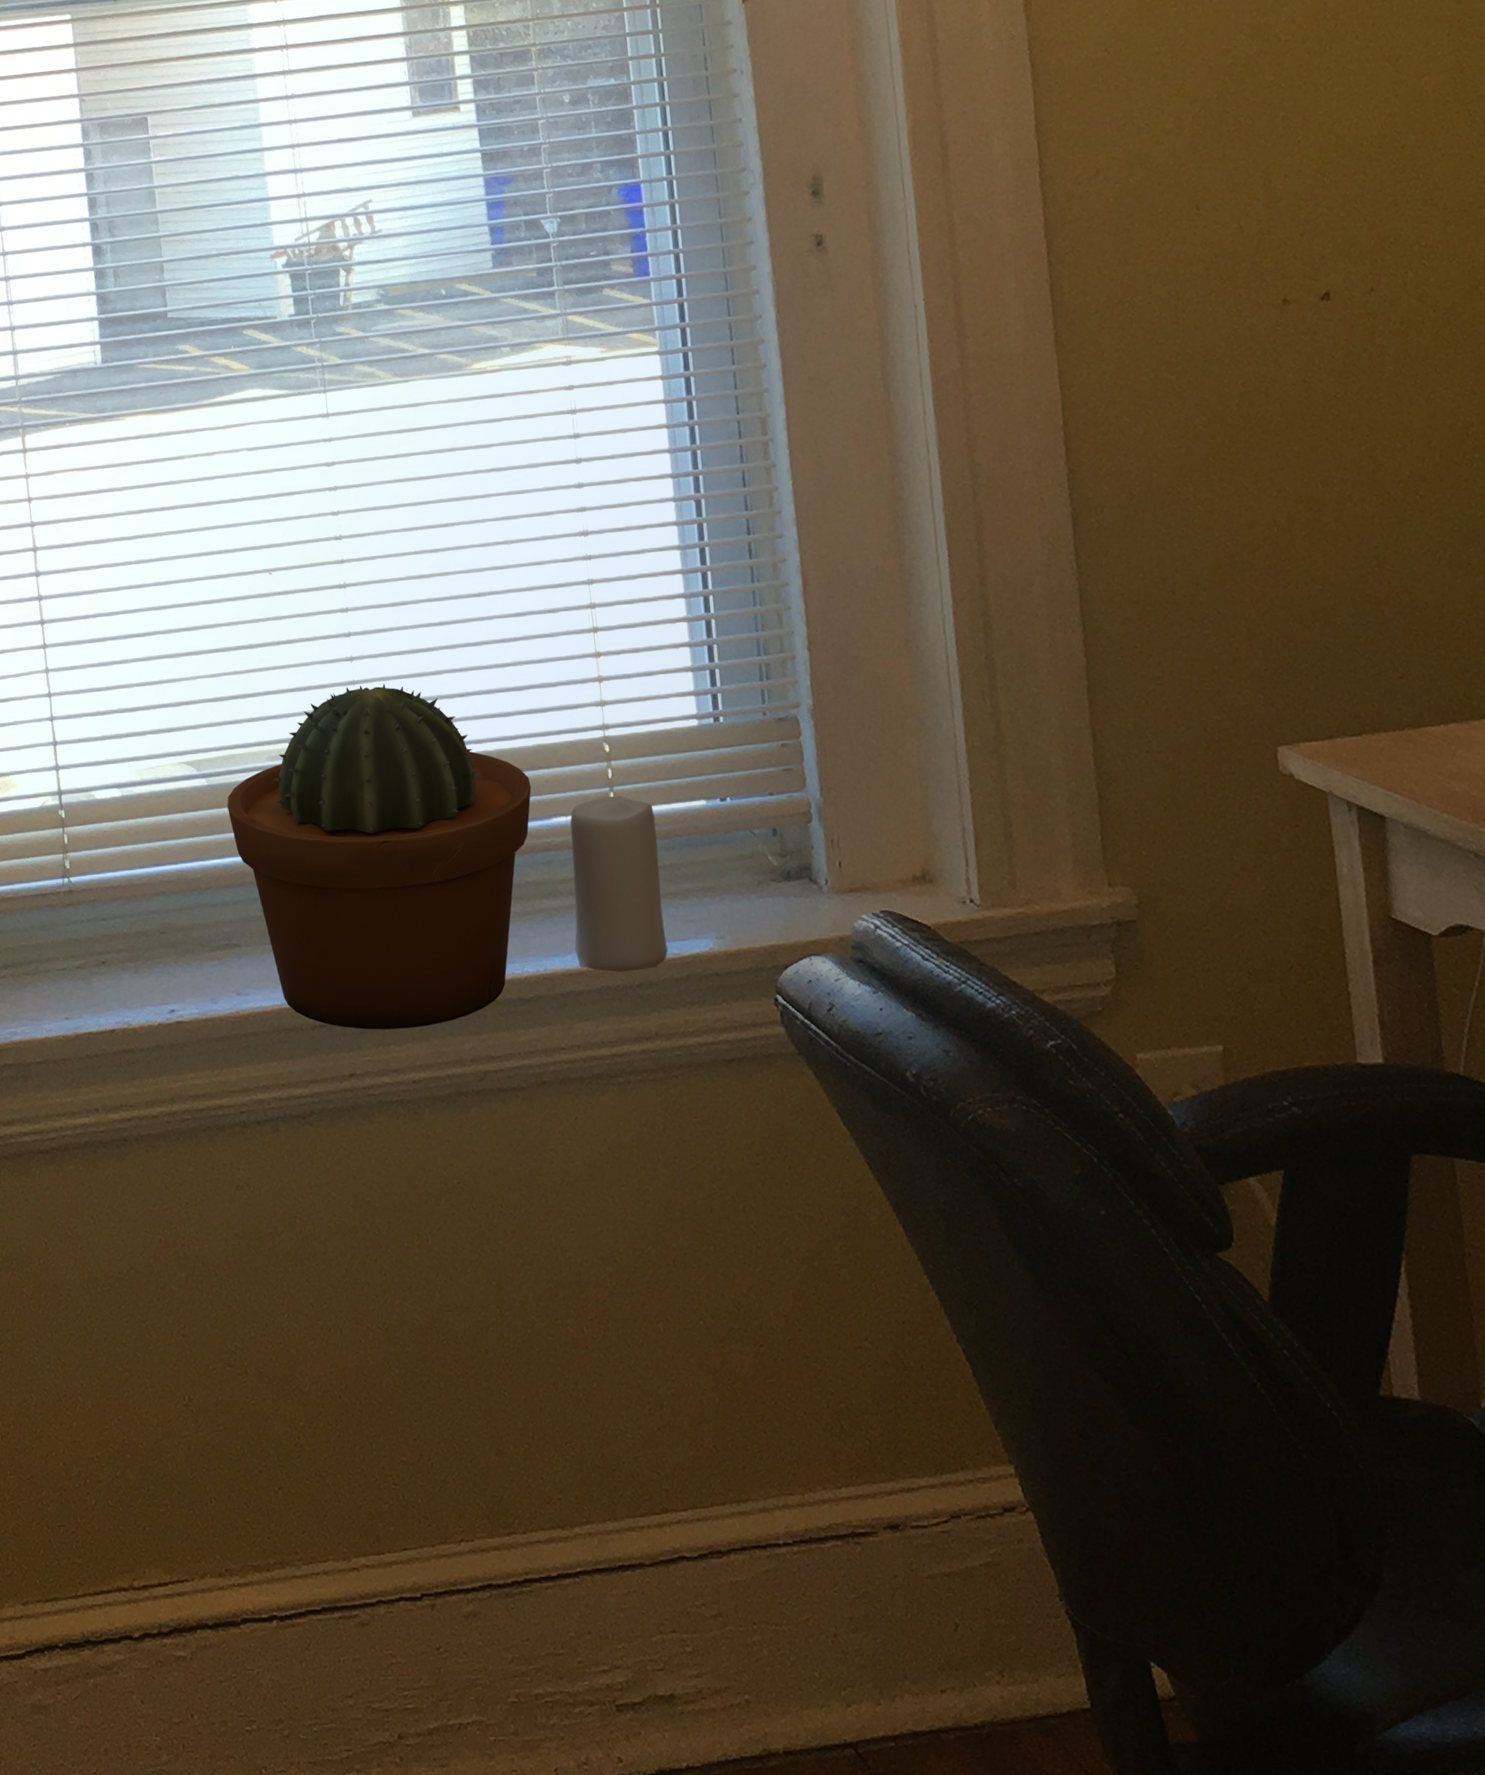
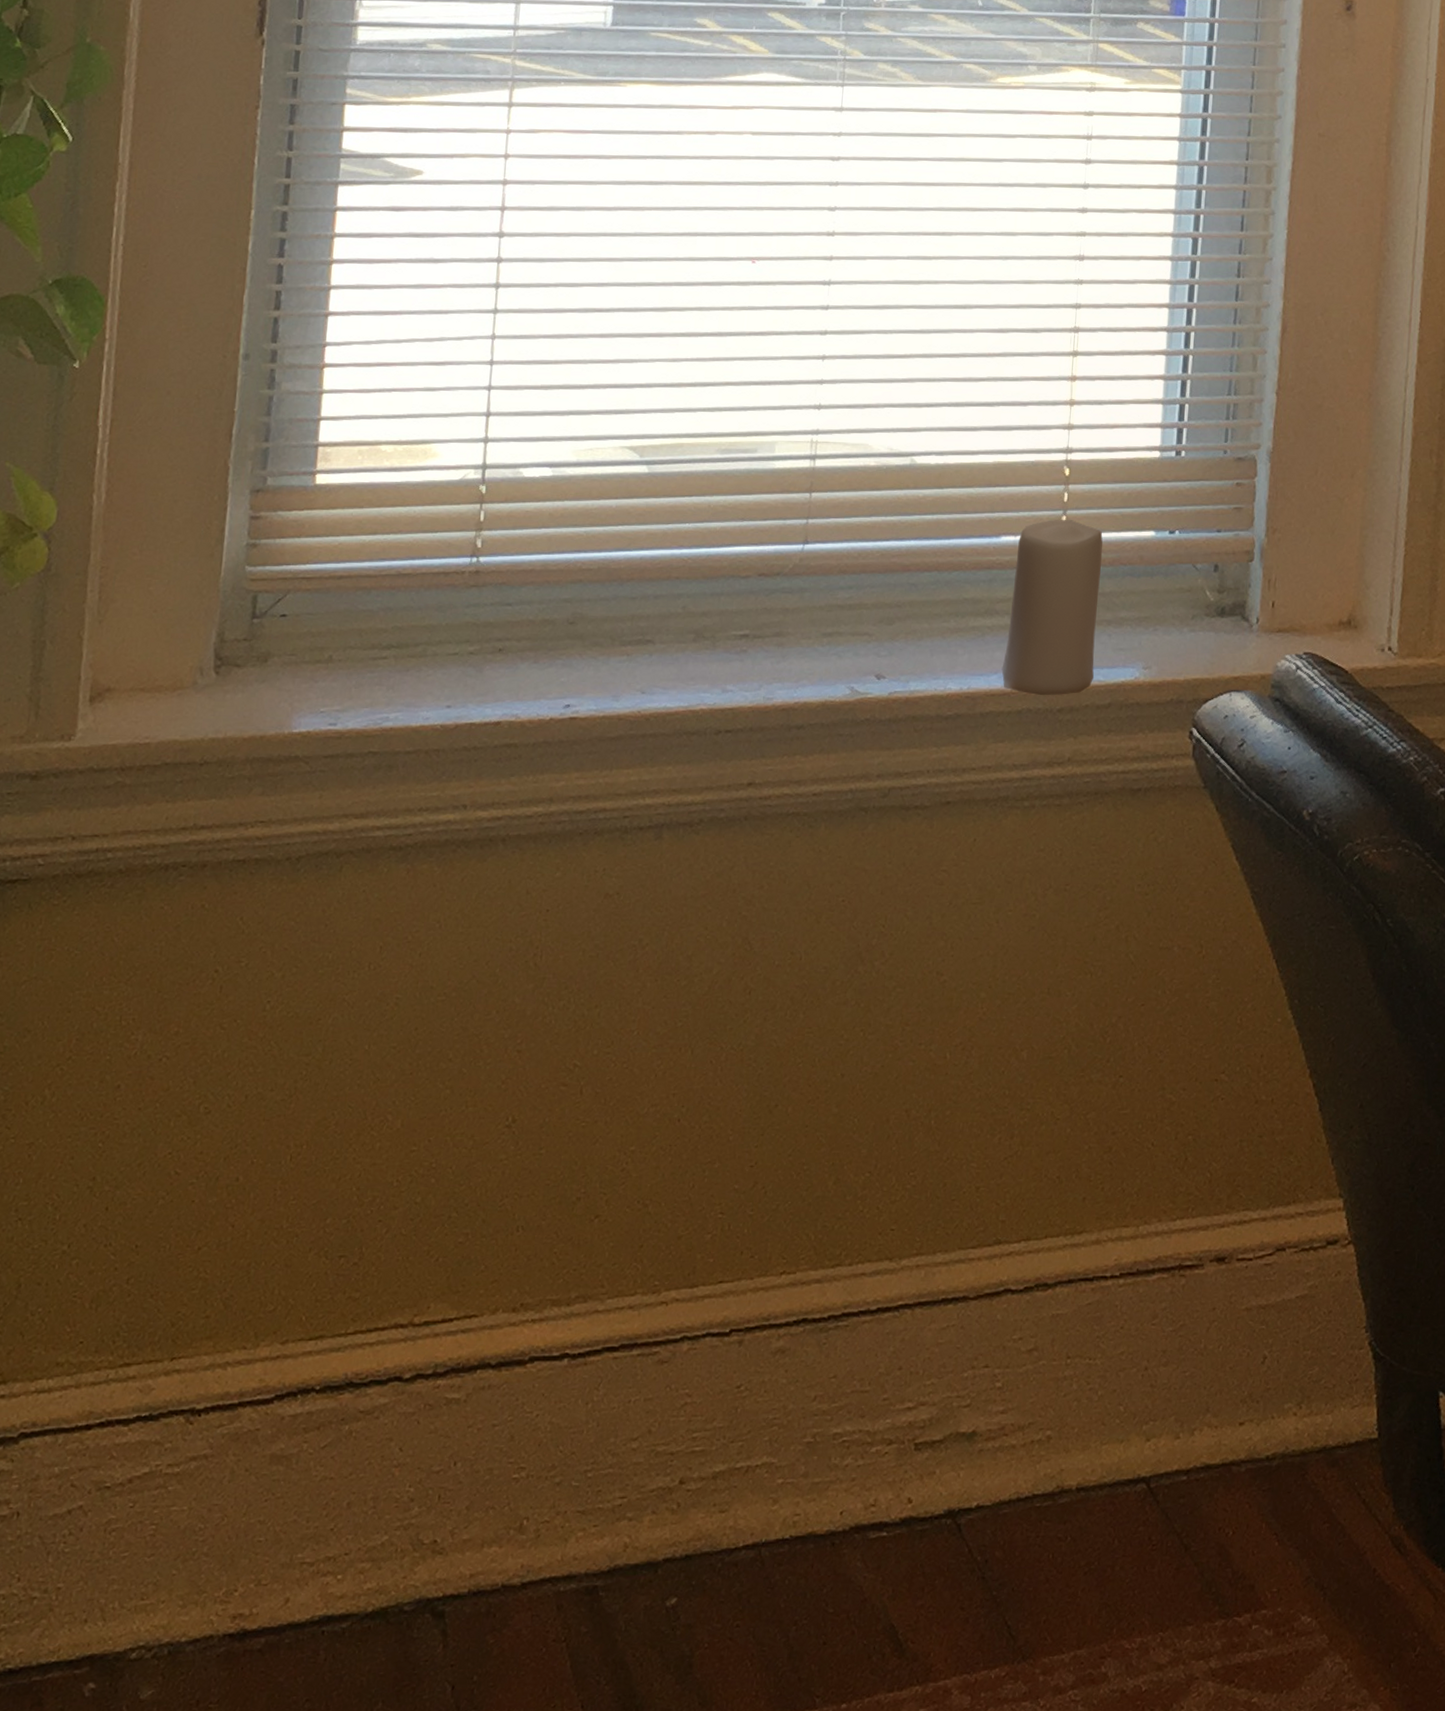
potted cactus: present [227,684,532,1030] -> none [665,385,986,739]

